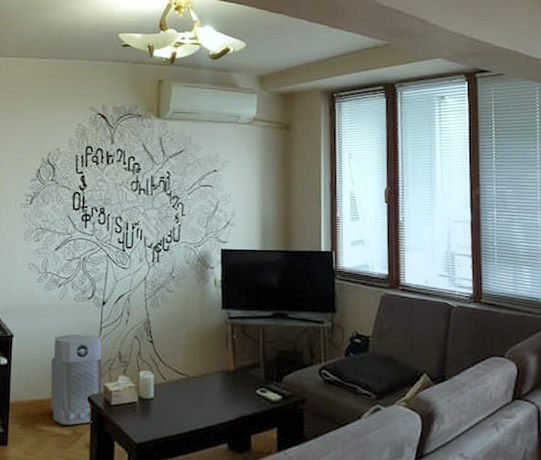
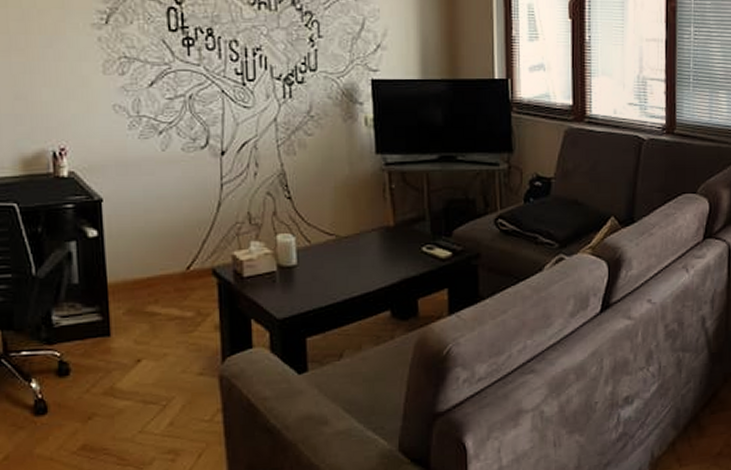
air purifier: present [50,334,102,425] -> none [158,193,230,306]

